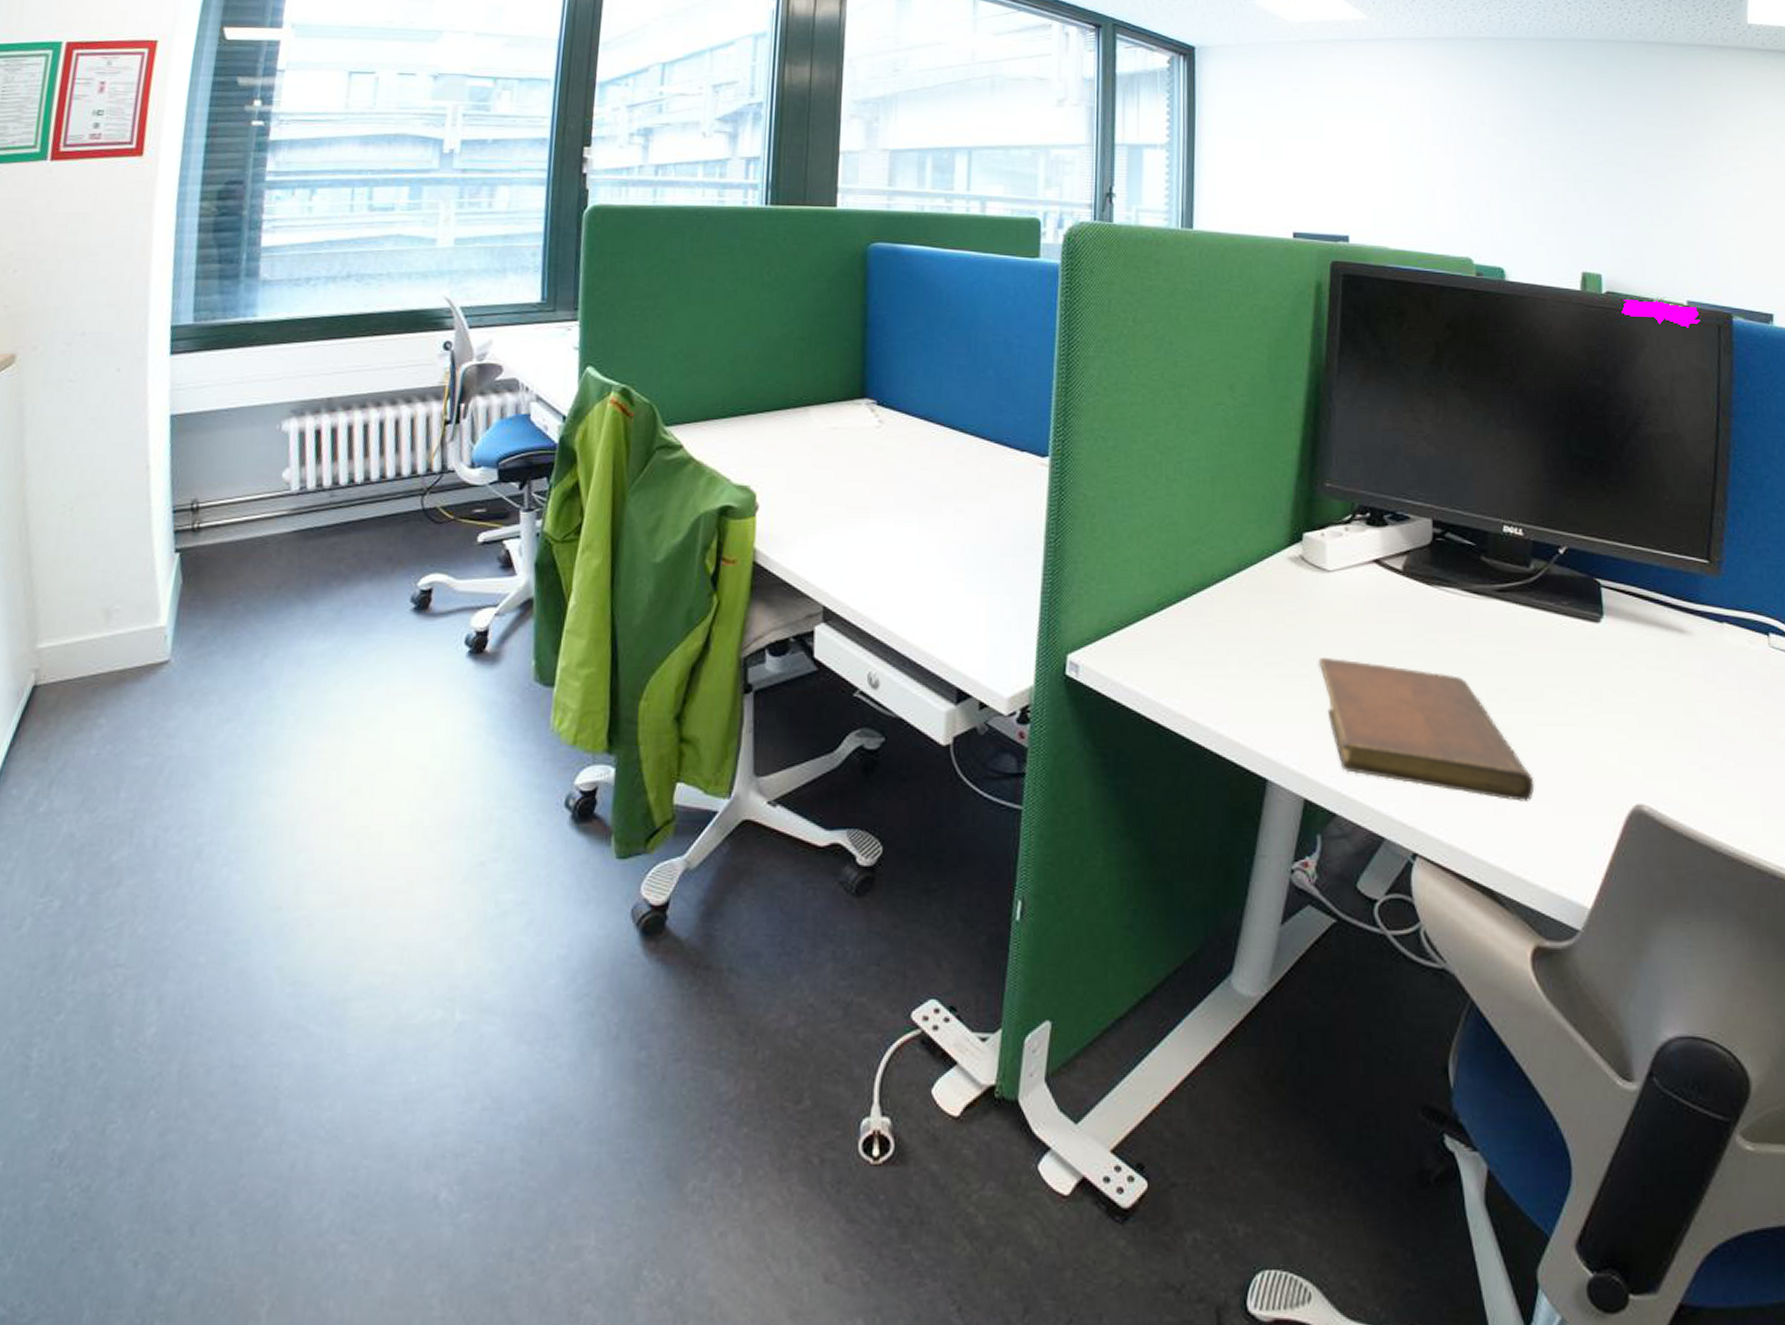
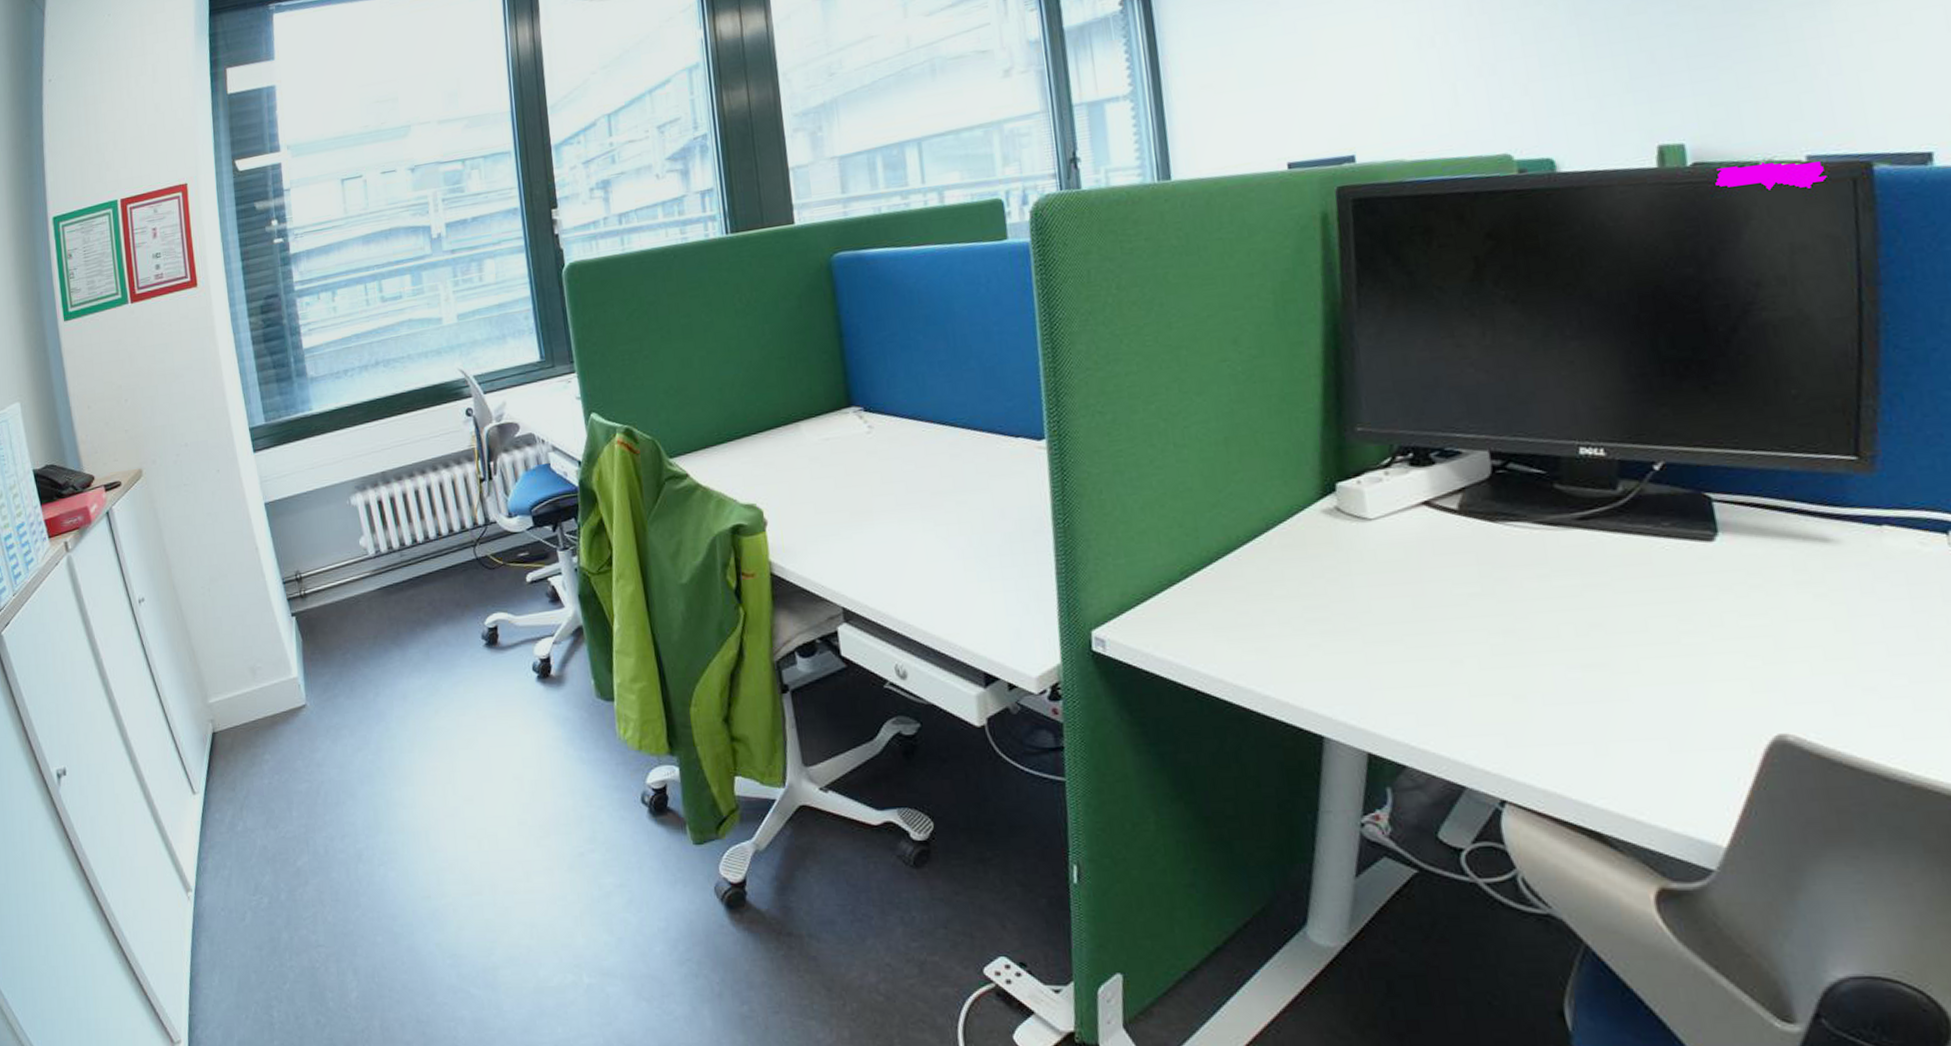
notebook: present [1318,657,1535,802] -> none [1368,608,1644,740]

